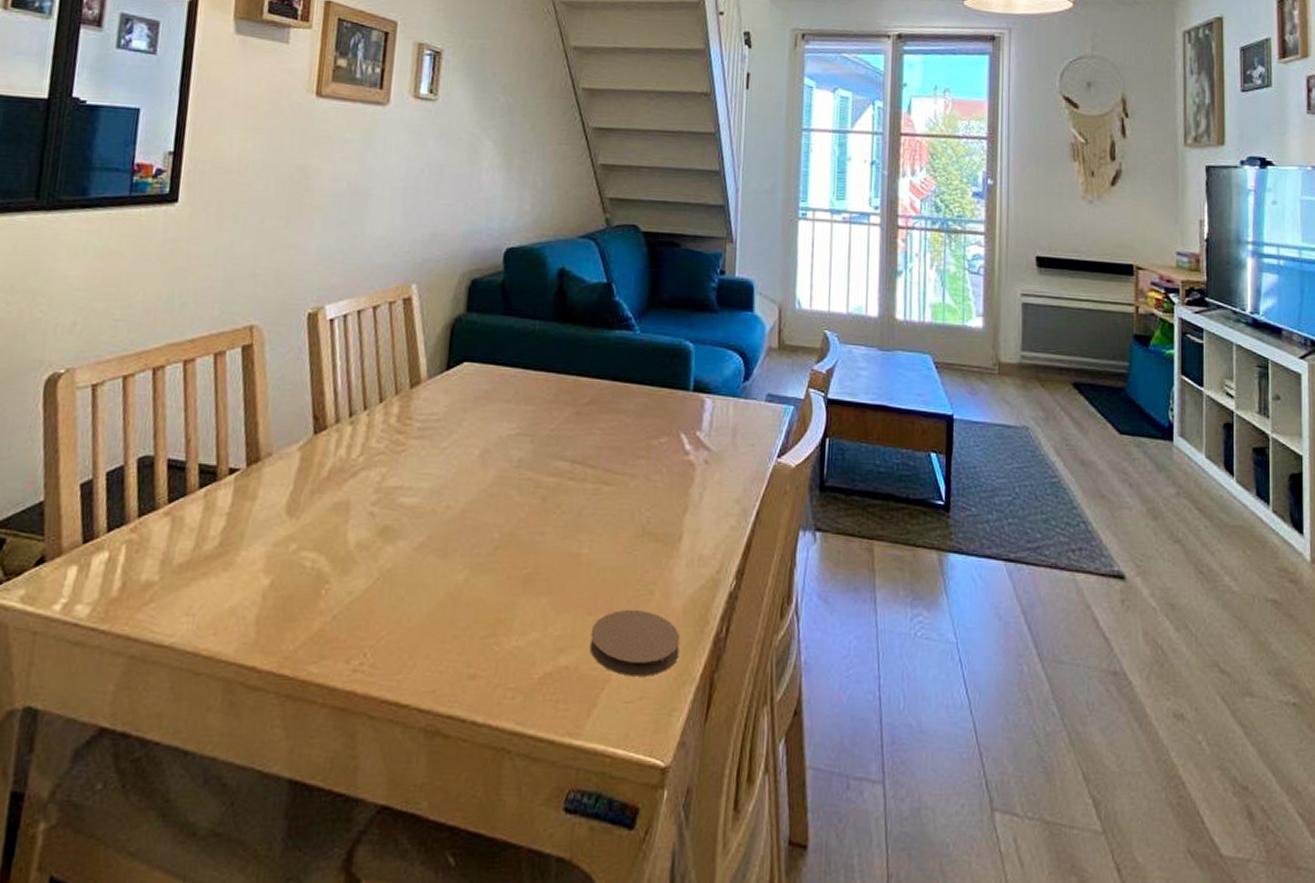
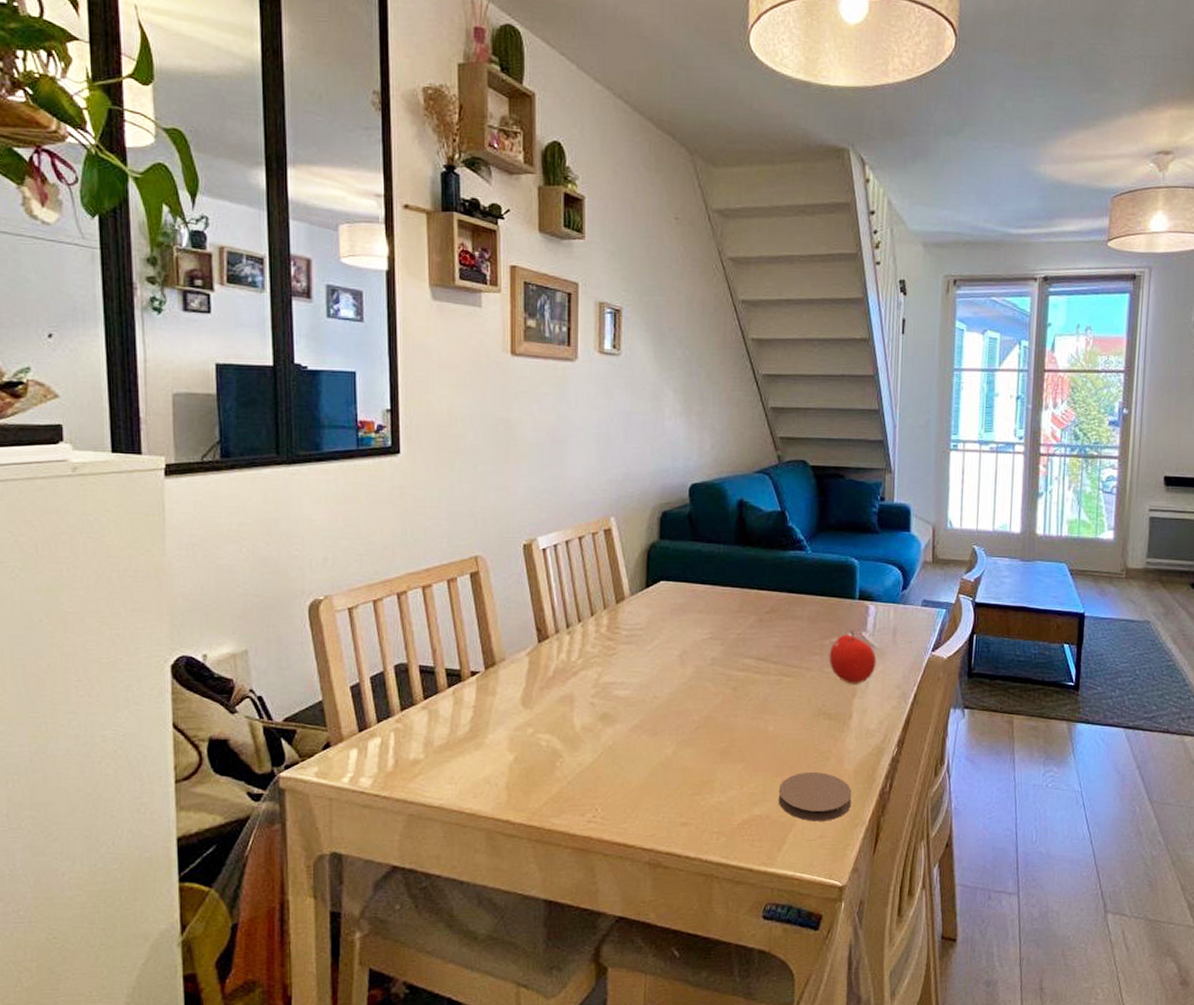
fruit: none [656,429,713,497] -> present [829,630,877,684]

